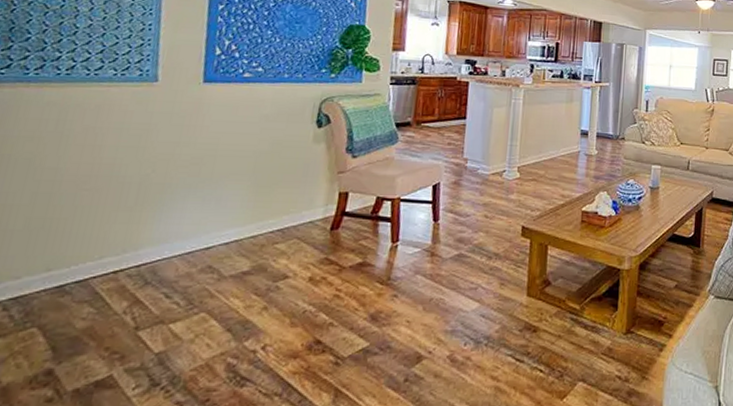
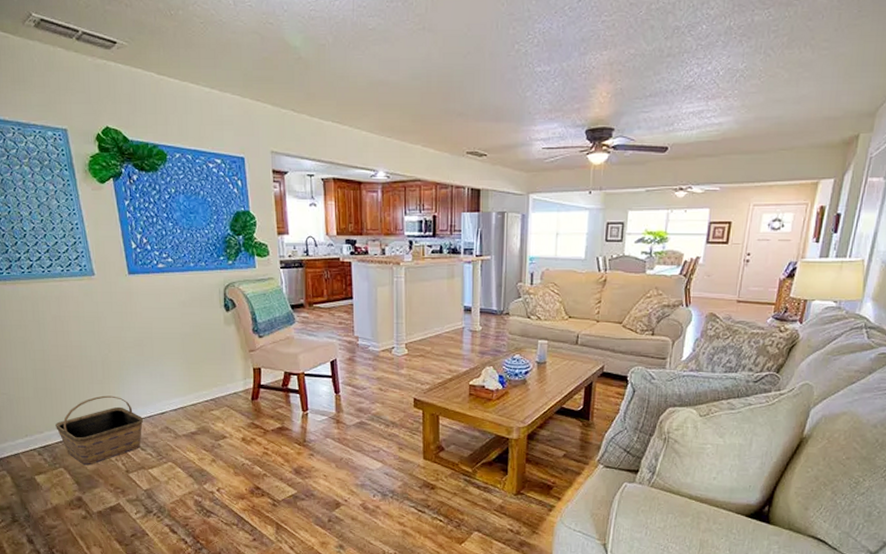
basket: none [43,226,179,322] -> present [55,395,144,465]

